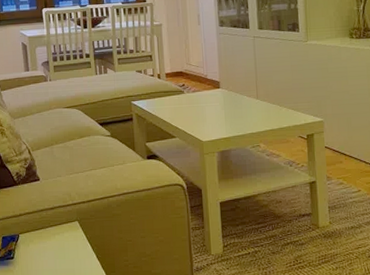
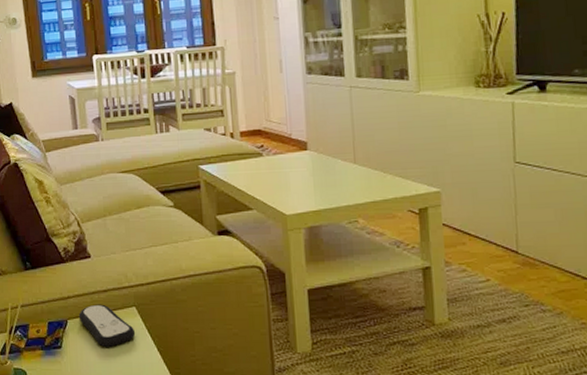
remote control: none [29,220,78,256] -> present [78,304,136,347]

